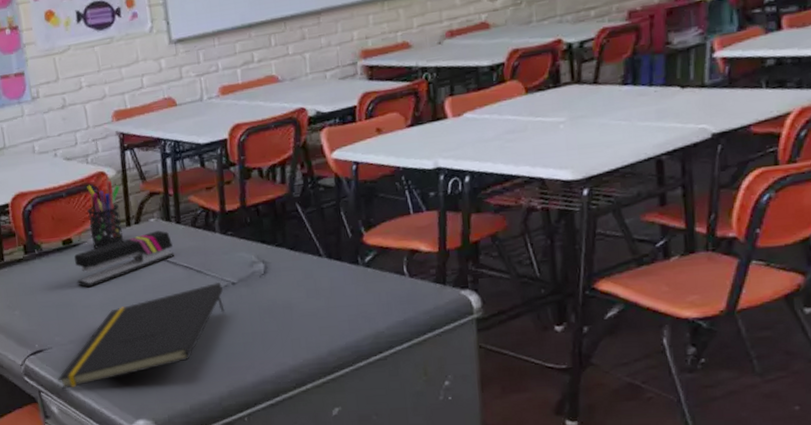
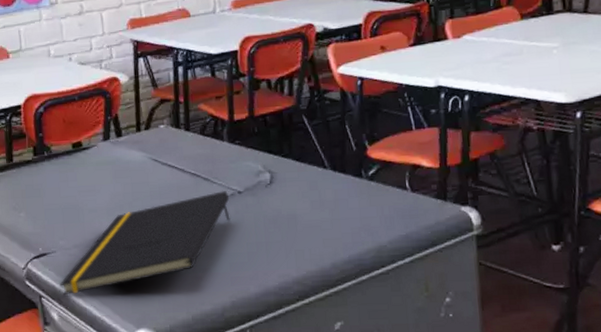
stapler: present [74,230,175,288] -> none [83,137,183,192]
pen holder: present [86,181,124,249] -> none [98,87,134,153]

